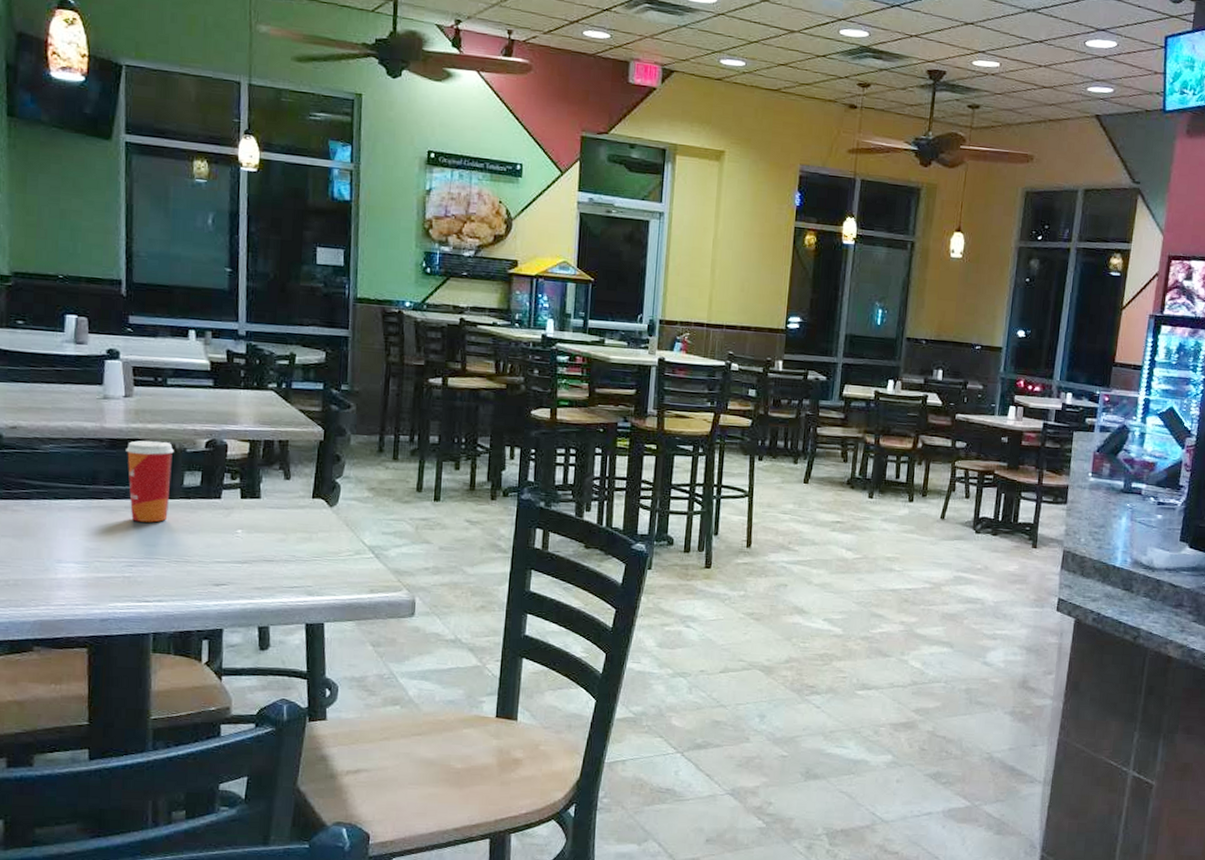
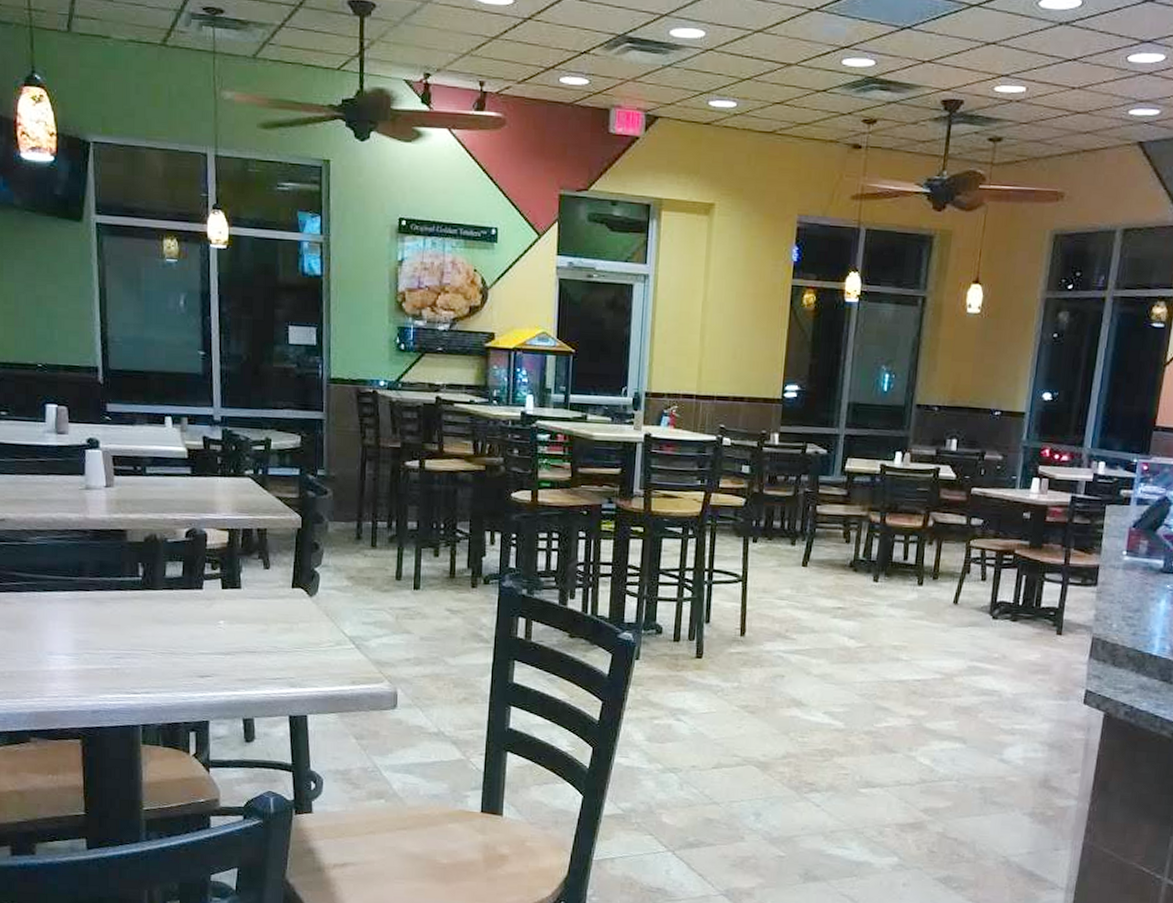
paper cup: present [126,440,174,523] -> none [109,530,155,614]

